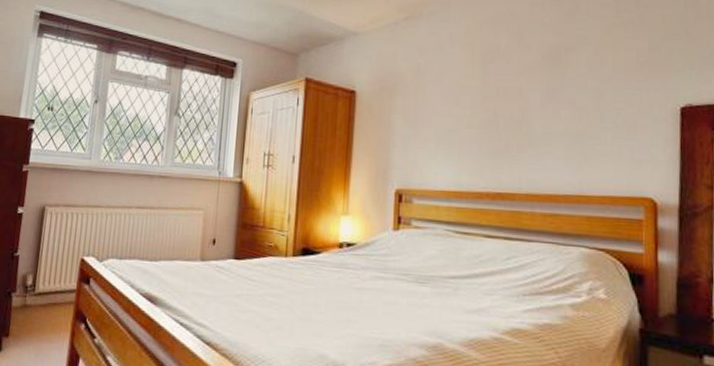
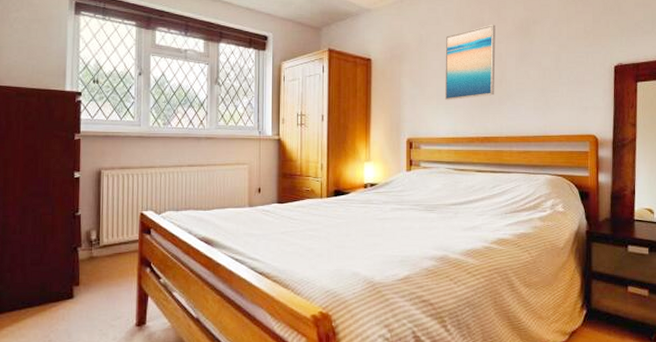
wall art: none [447,51,515,145] -> present [445,24,496,101]

